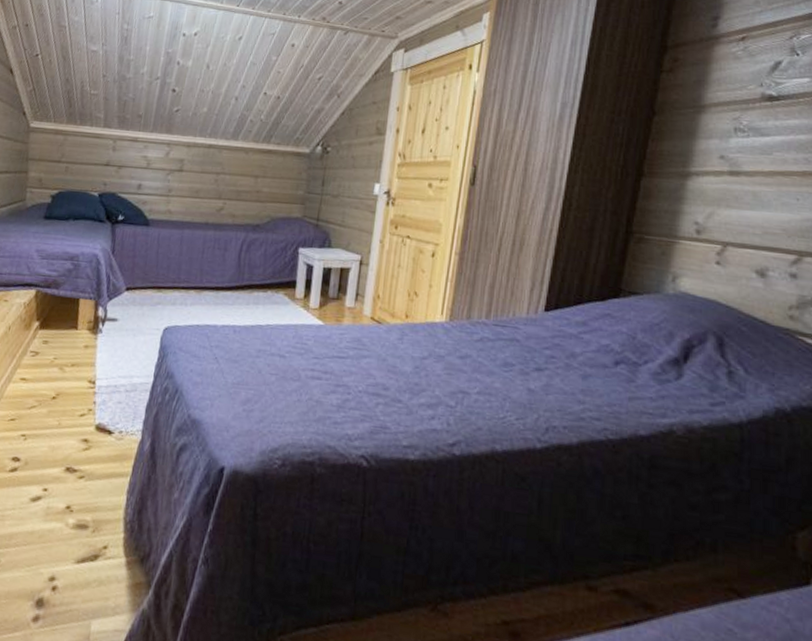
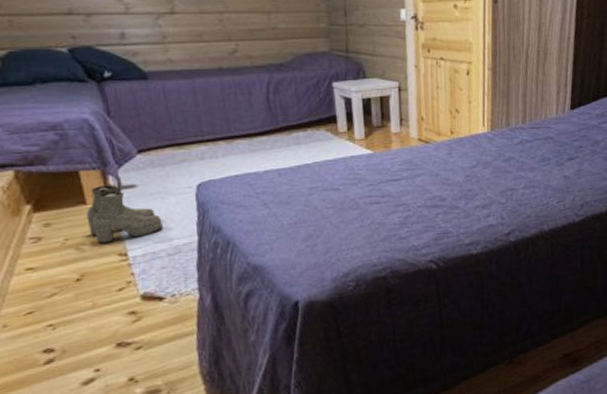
boots: none [73,314,129,369] -> present [86,185,163,244]

